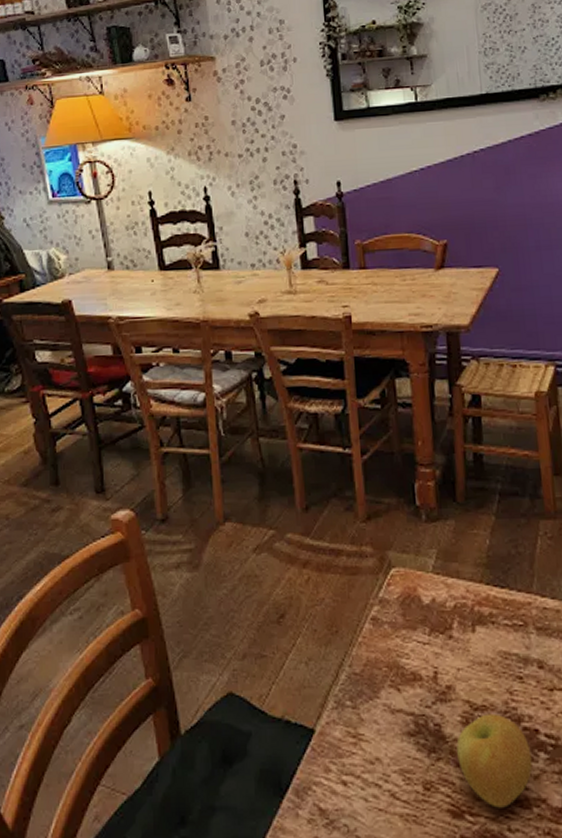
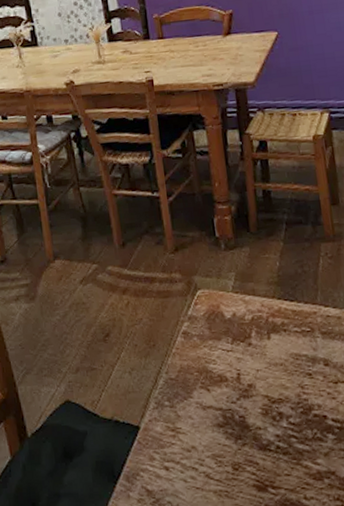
apple: present [456,713,533,808] -> none [258,405,323,481]

